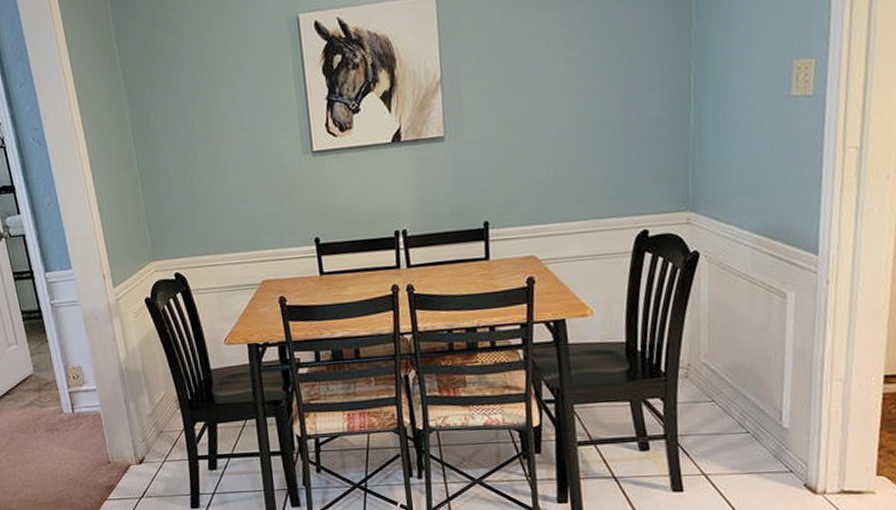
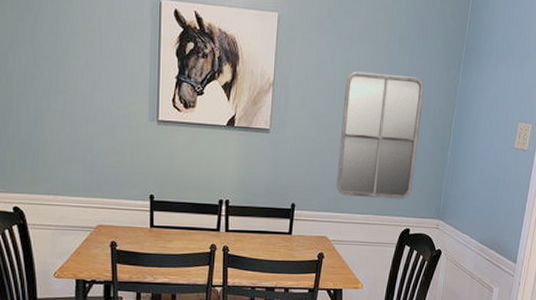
home mirror: none [533,32,645,201] -> present [336,71,424,200]

